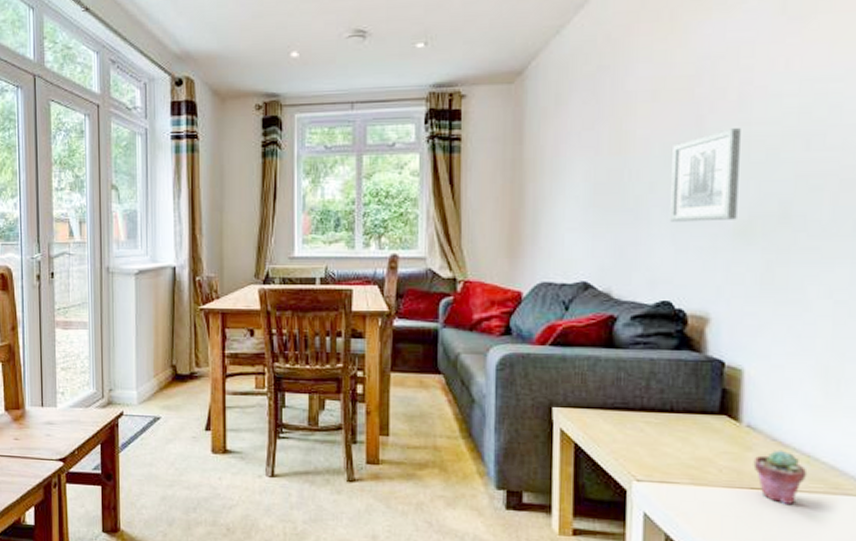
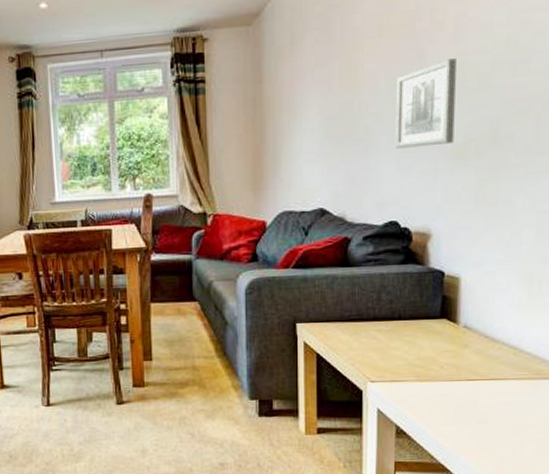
potted succulent: present [753,449,808,504] -> none [469,345,514,391]

